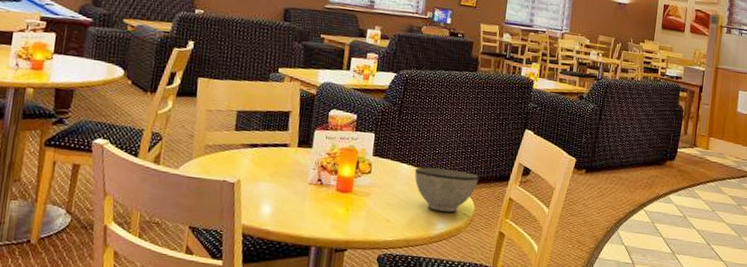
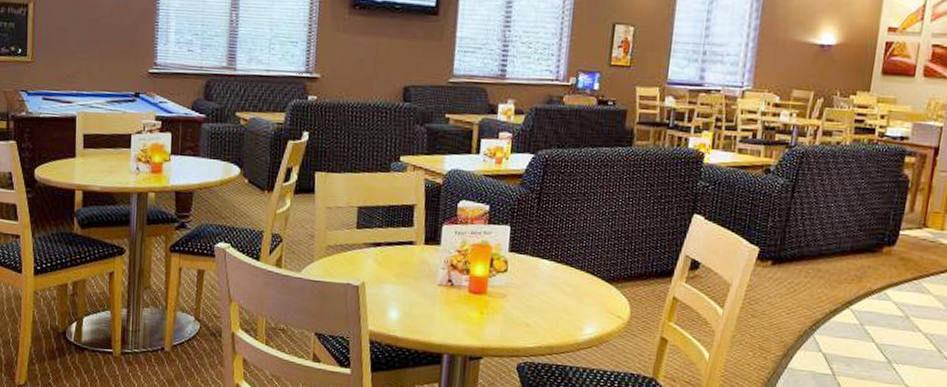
bowl: present [414,167,479,212] -> none [557,263,635,315]

